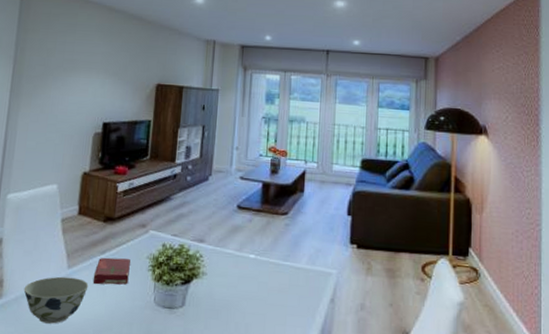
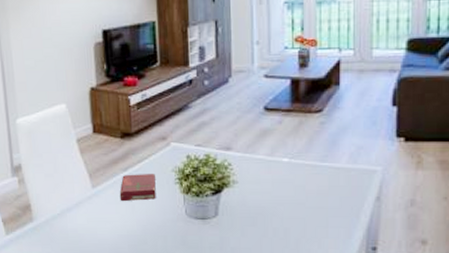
bowl: present [24,276,89,324] -> none [52,196,116,242]

